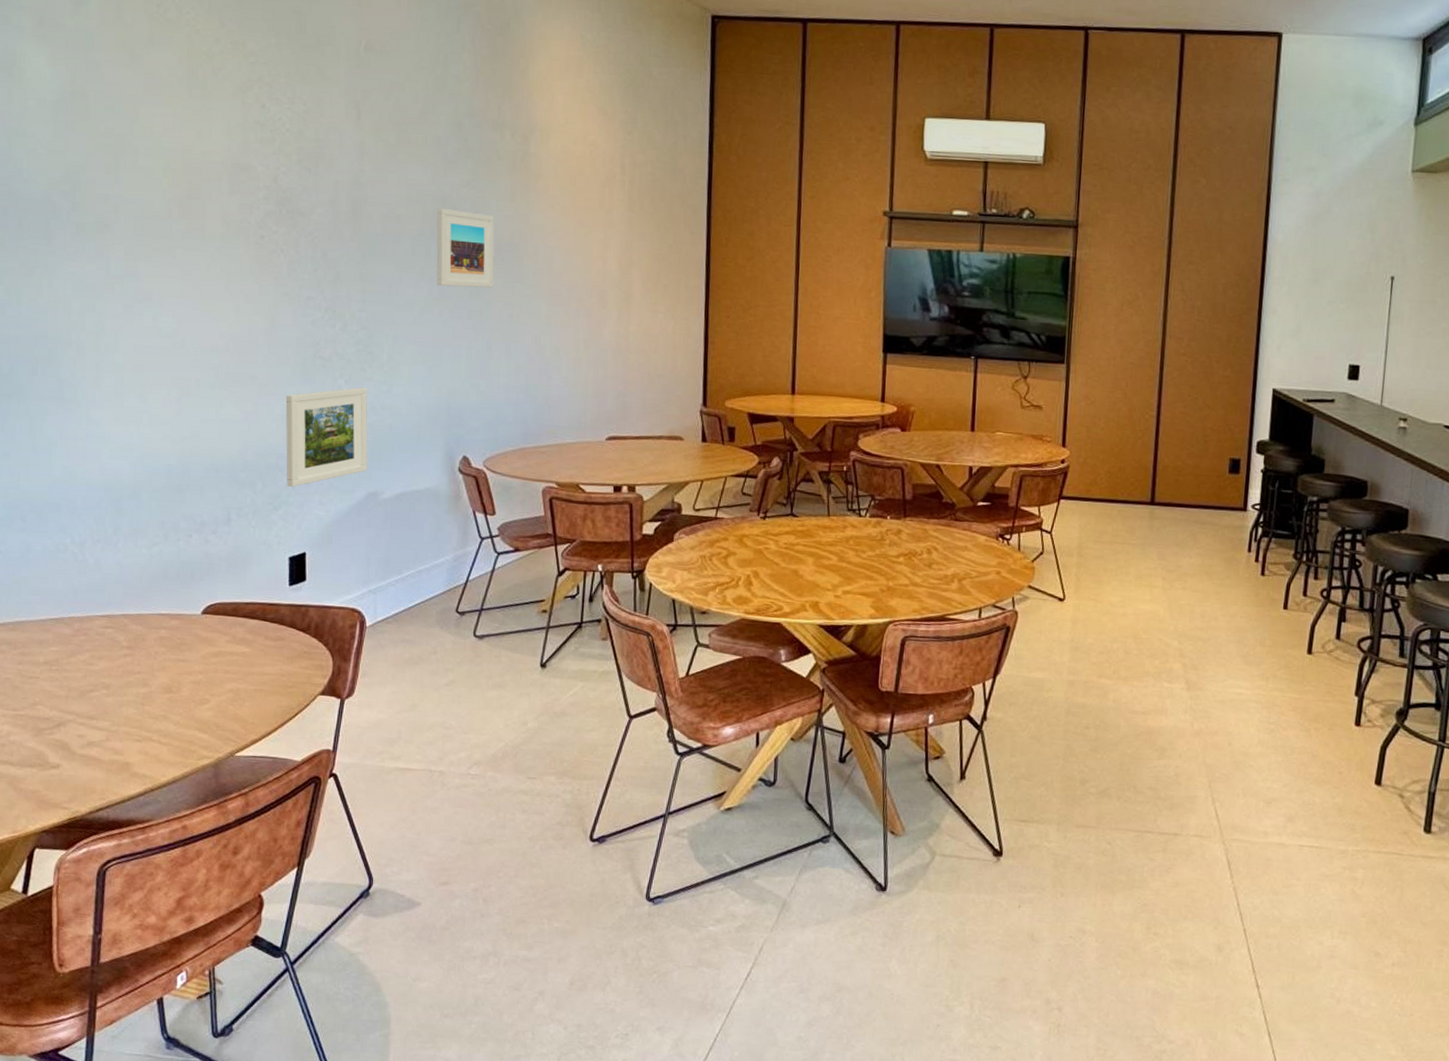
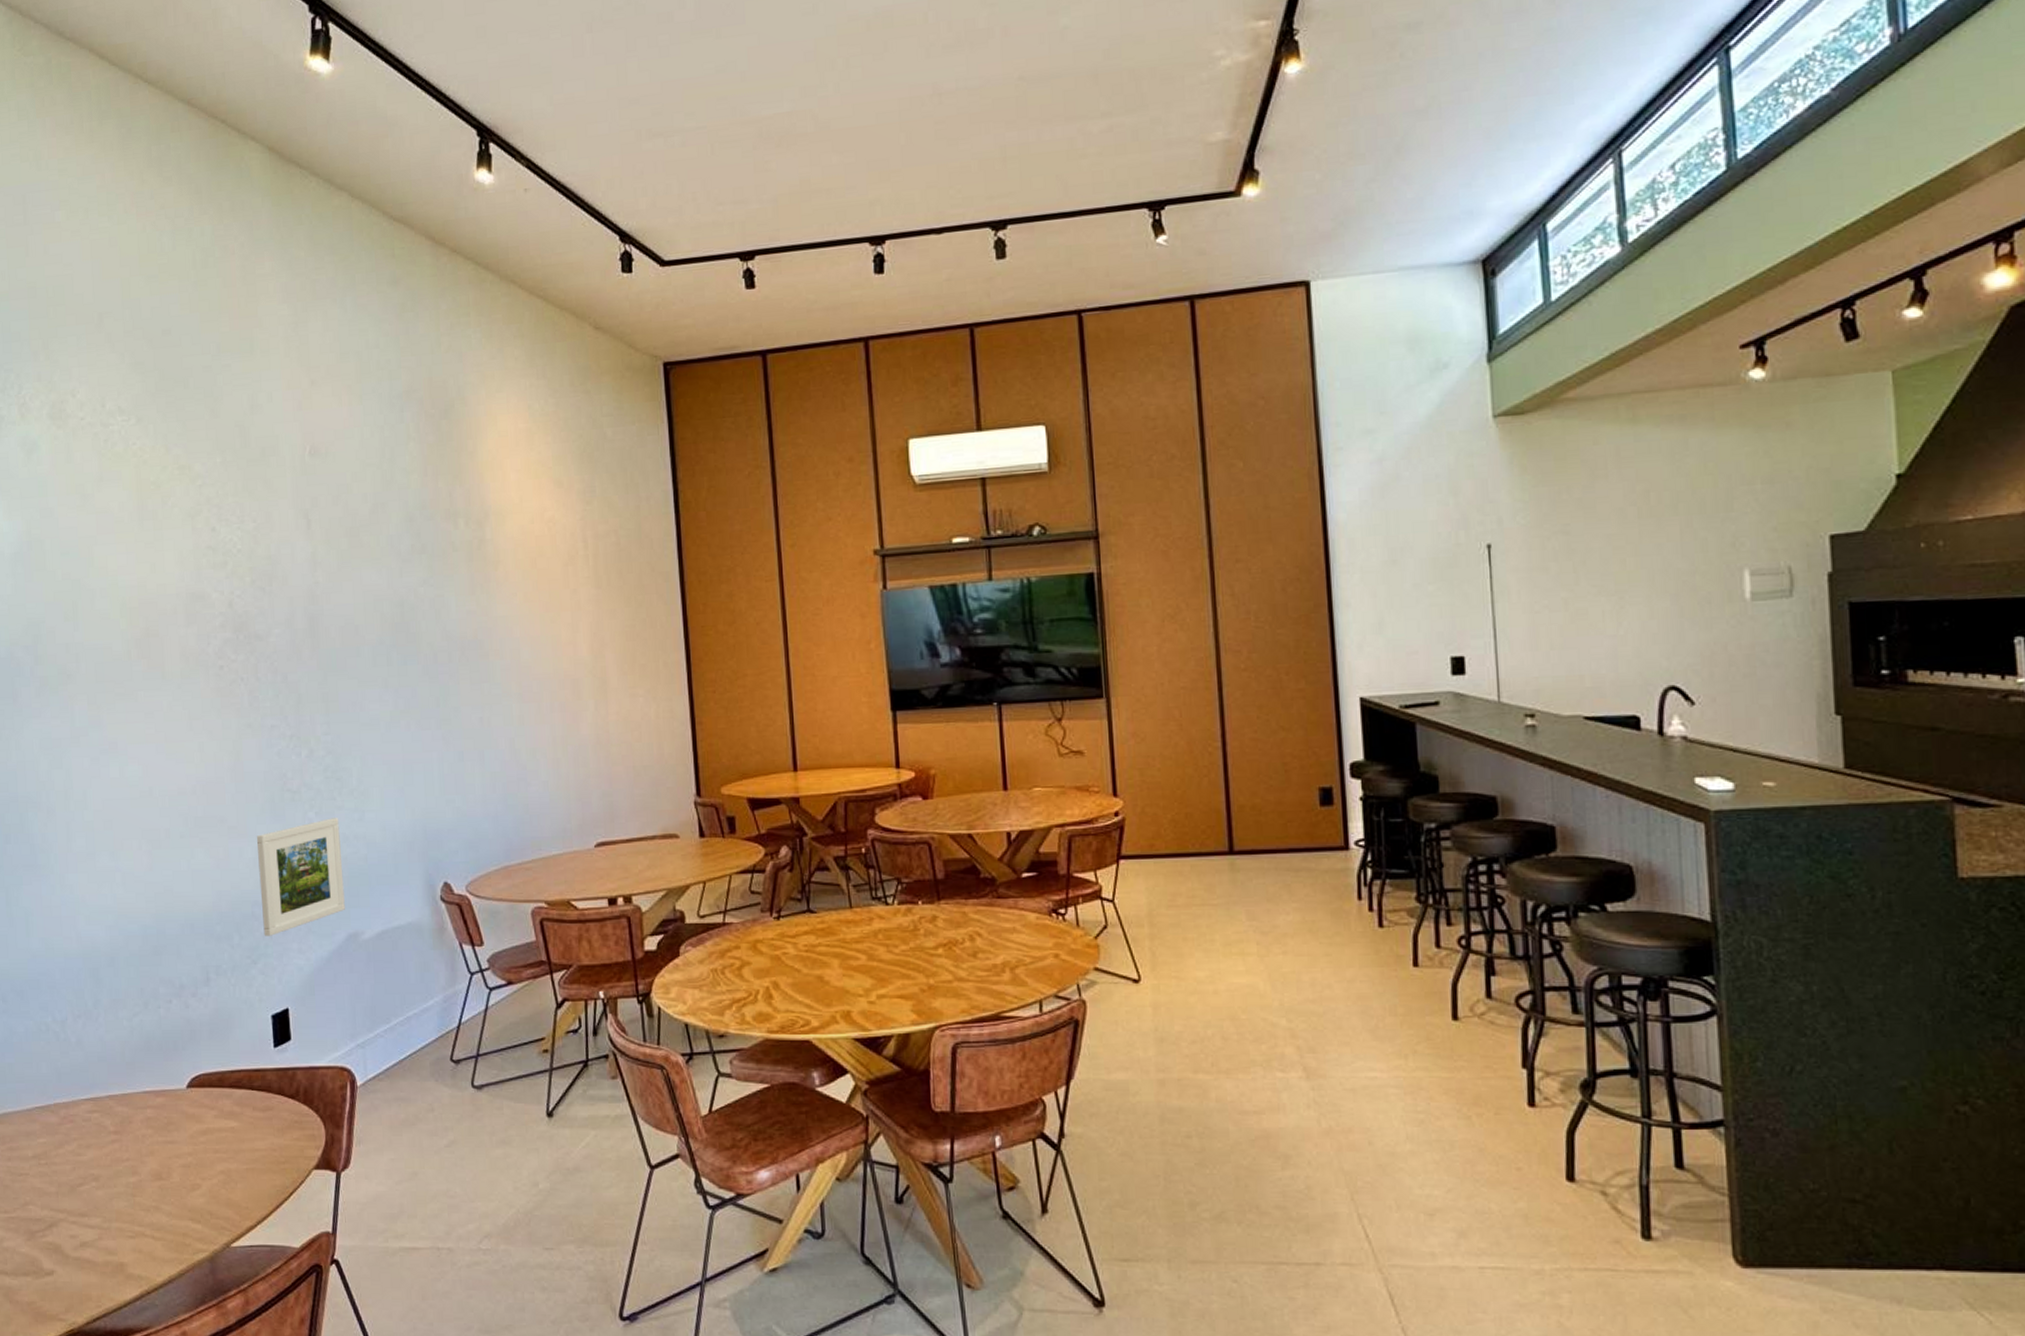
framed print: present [437,208,495,288] -> none [396,611,461,696]

